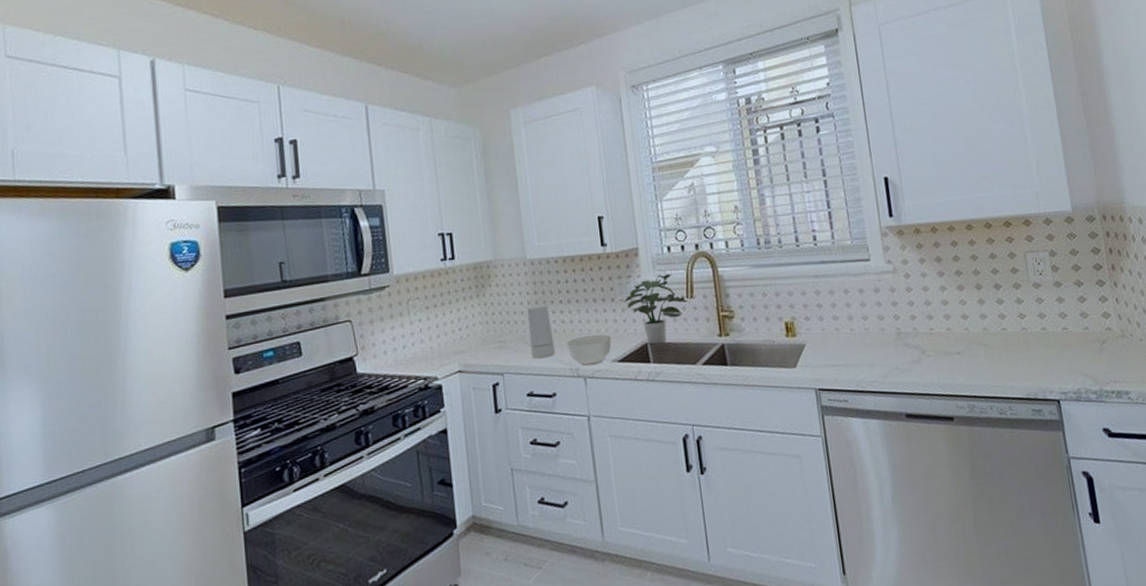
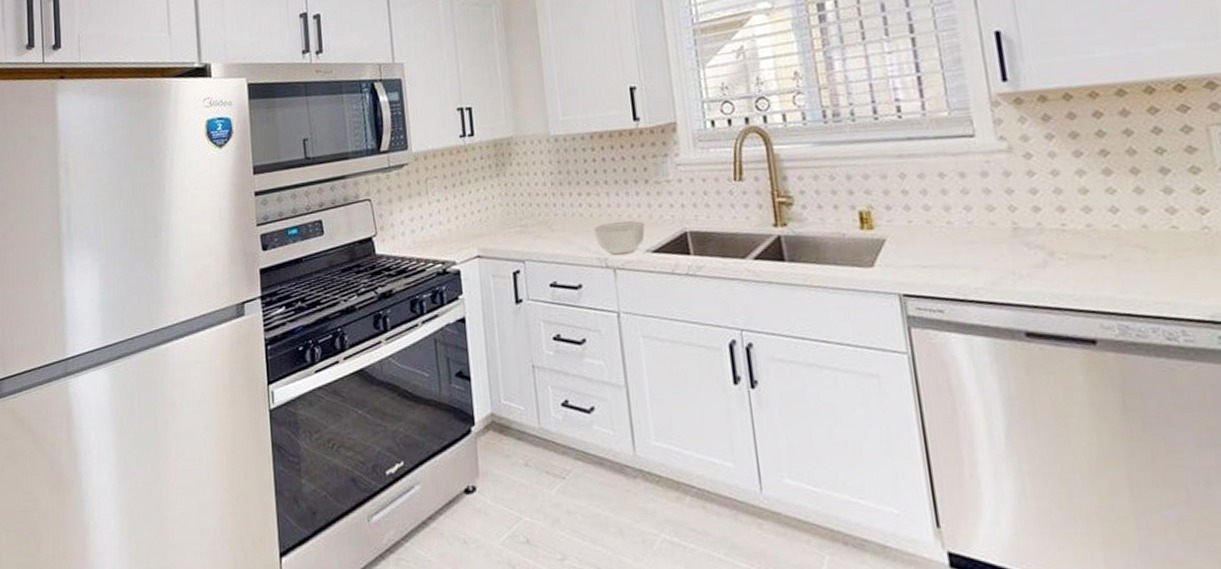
canister: present [527,305,556,359] -> none [550,186,582,246]
potted plant: present [625,273,687,345] -> none [660,152,735,234]

